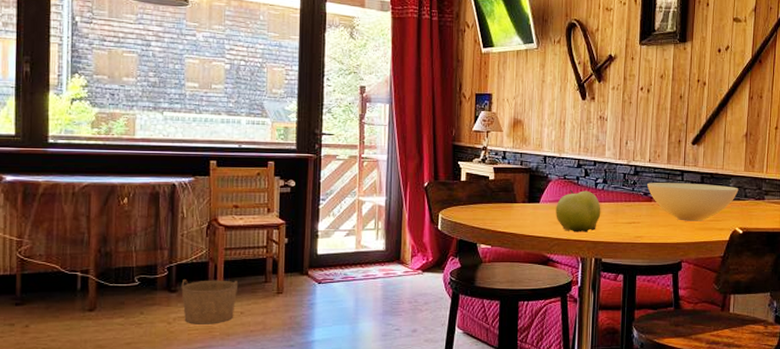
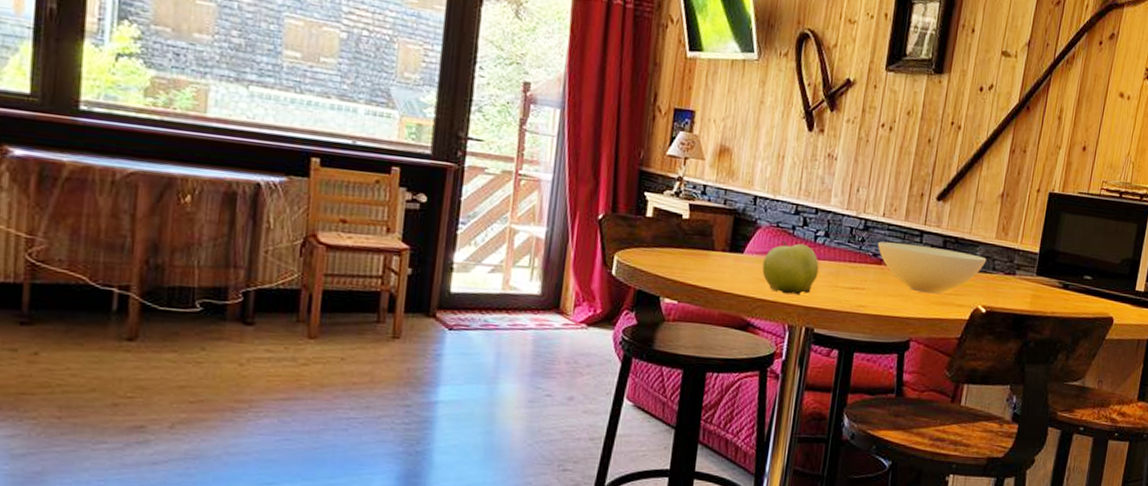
basket: present [181,278,239,324] -> none [260,308,341,371]

